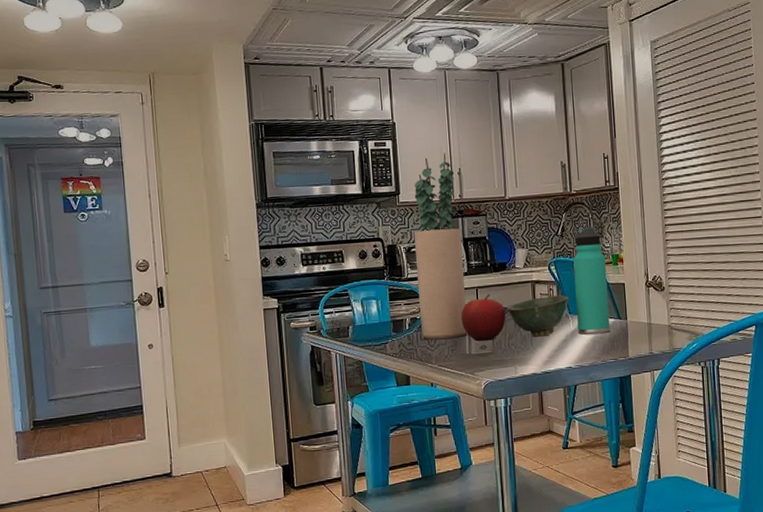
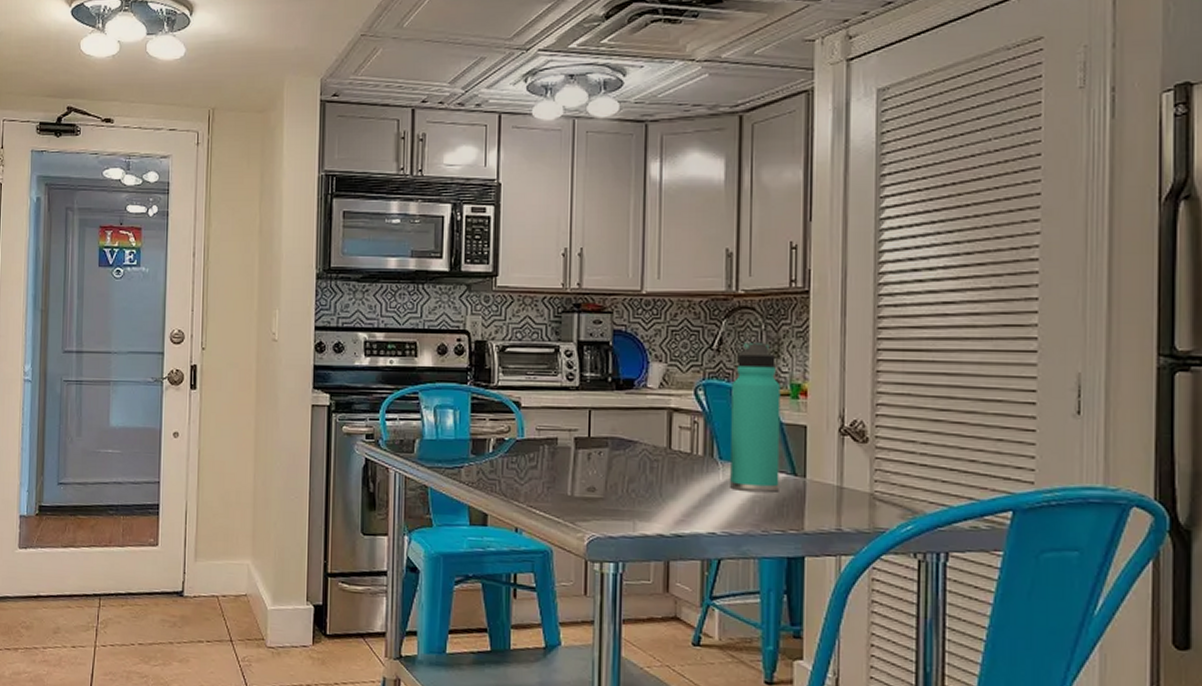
vase: present [413,152,467,340] -> none [508,226,576,473]
fruit: present [460,294,506,341] -> none [564,419,628,482]
bowl: present [507,295,569,337] -> none [629,430,721,486]

